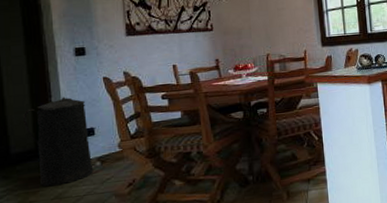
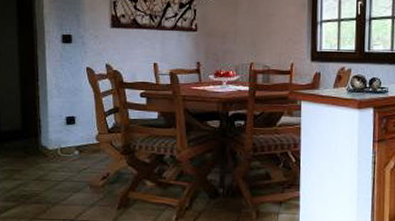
trash can: present [22,97,94,187] -> none [12,82,72,168]

